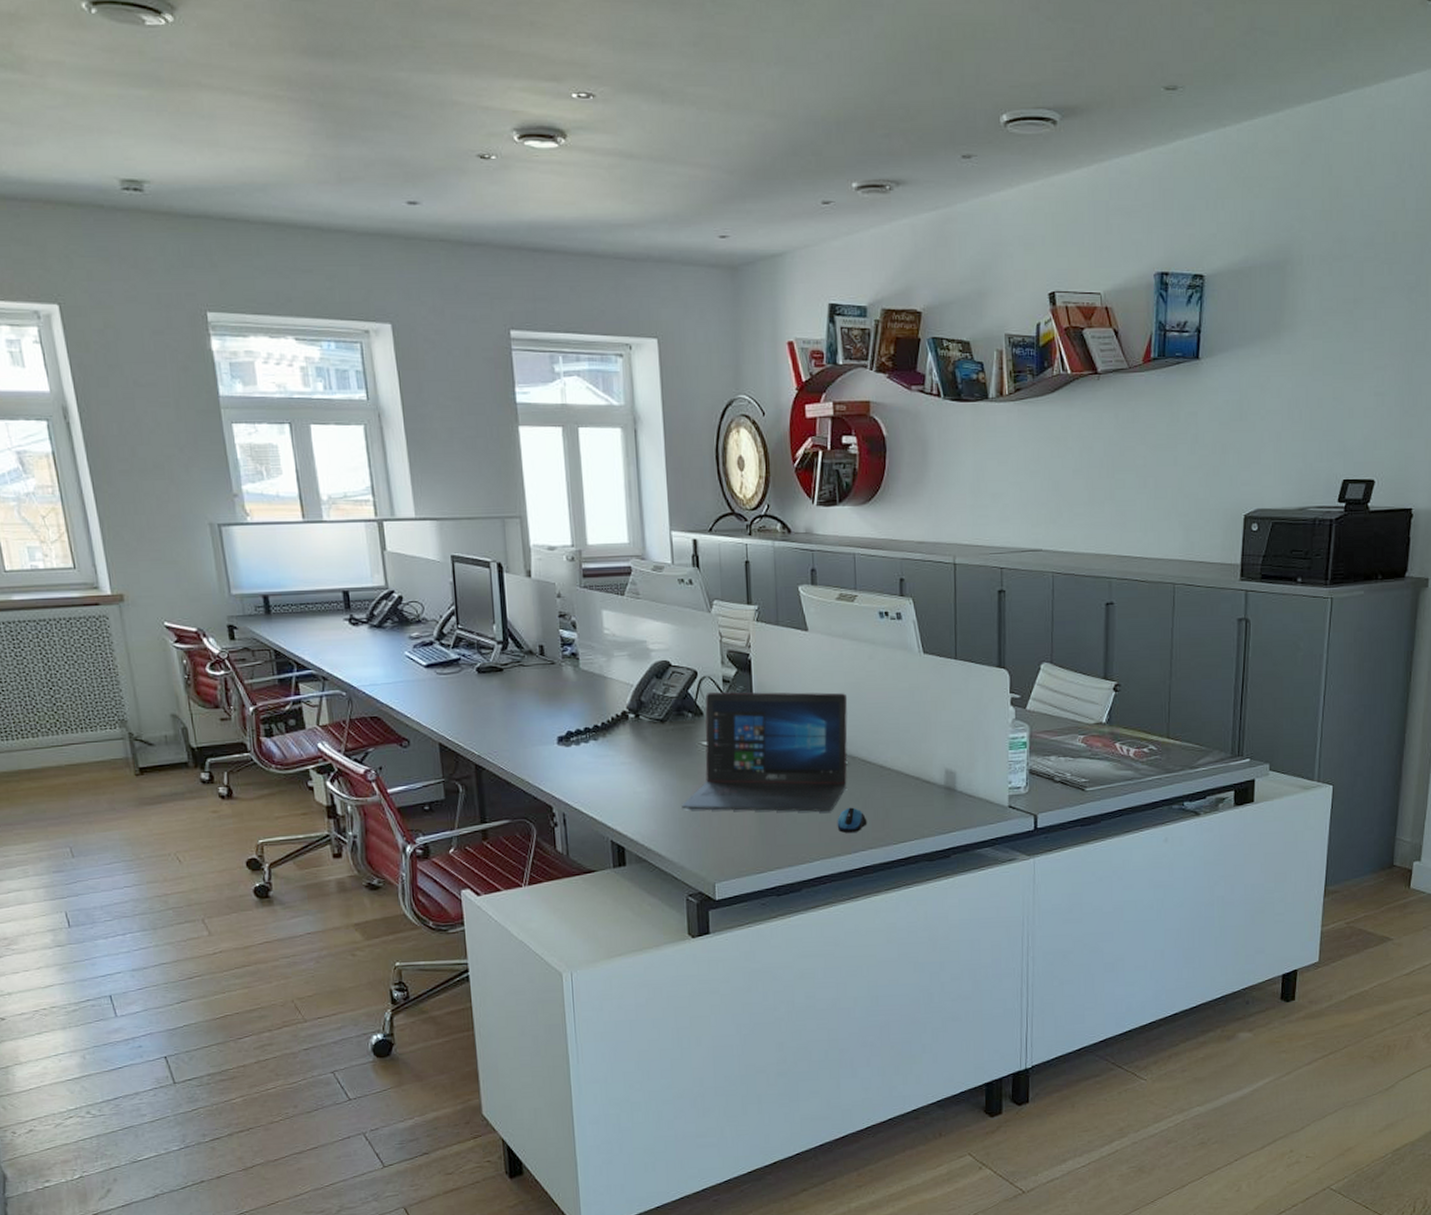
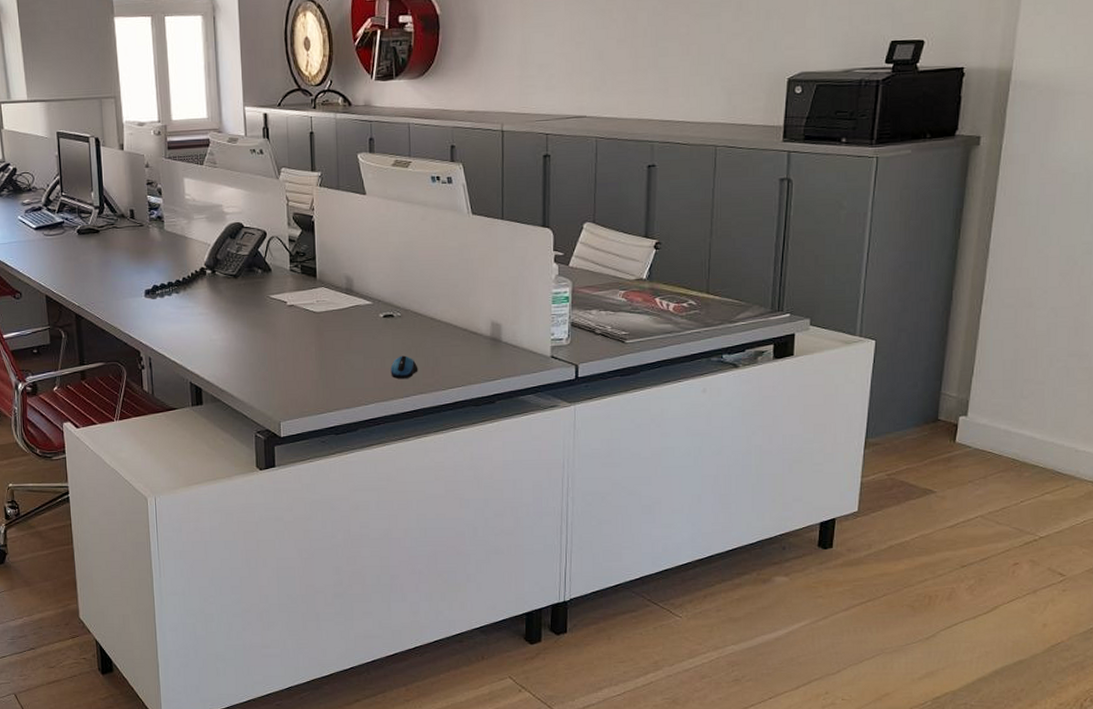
laptop: present [682,691,848,812] -> none [252,250,402,359]

